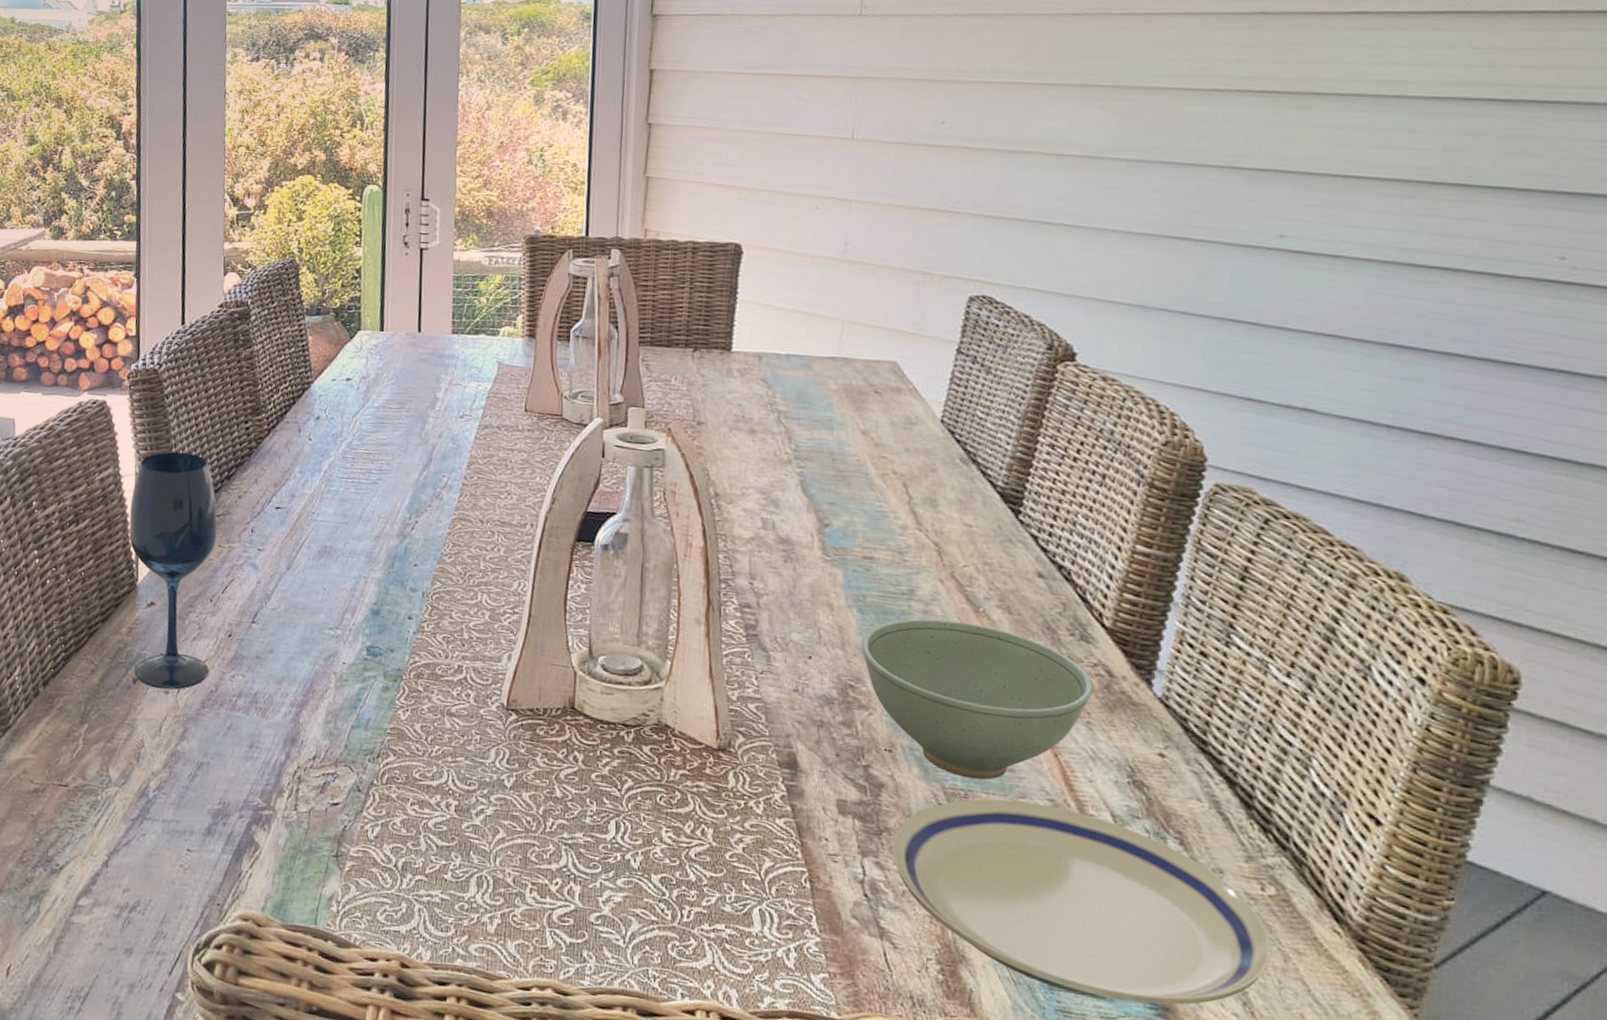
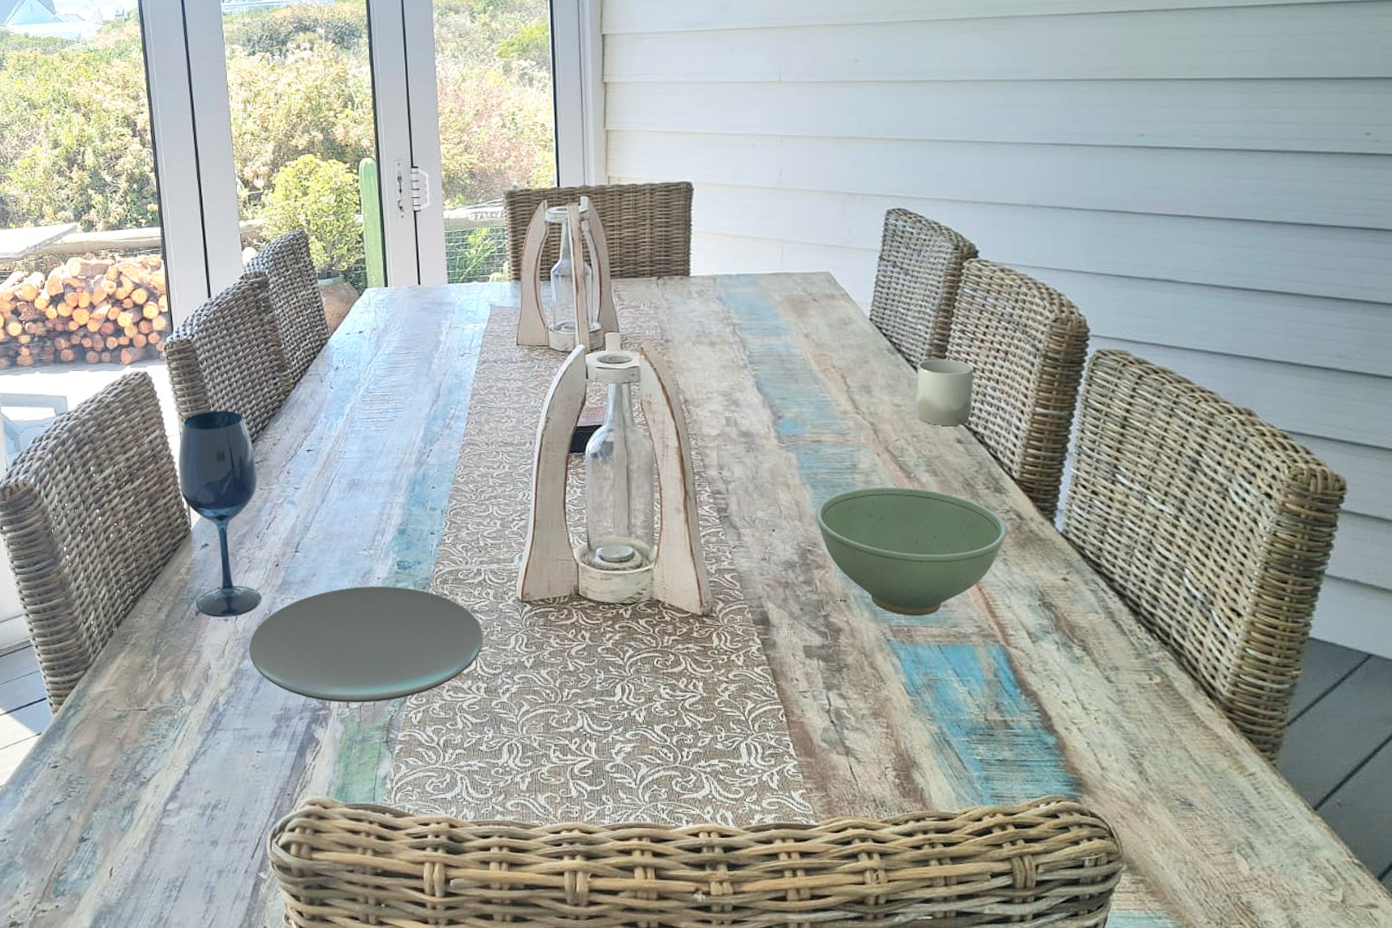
plate: none [189,670,460,808] -> present [249,586,484,703]
plate: present [893,799,1272,1005] -> none [852,630,1160,785]
cup: none [990,475,1063,557] -> present [916,359,974,427]

